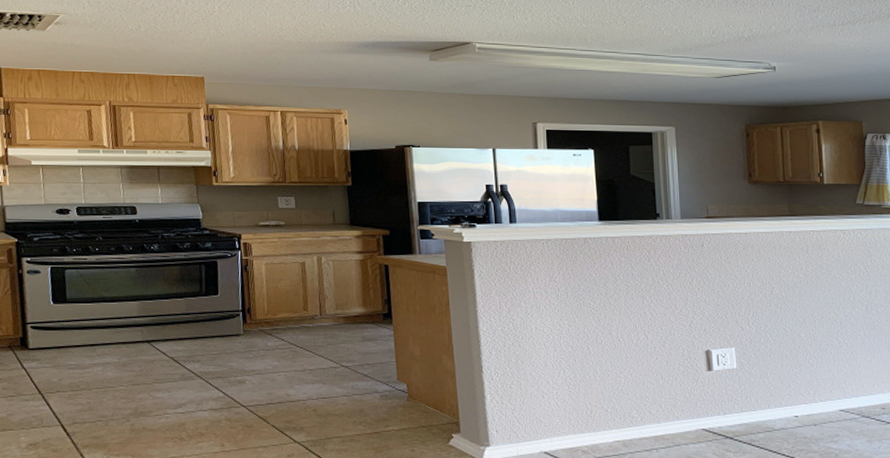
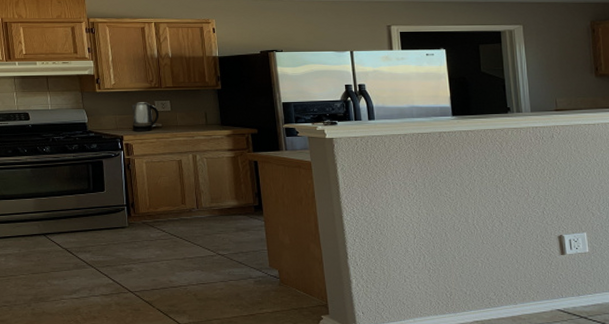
kettle: none [251,198,283,231] -> present [131,102,160,132]

